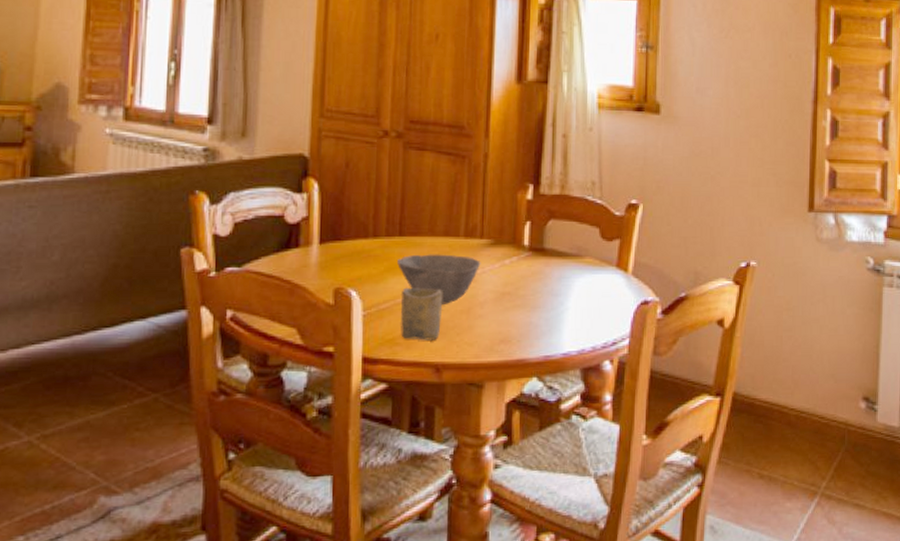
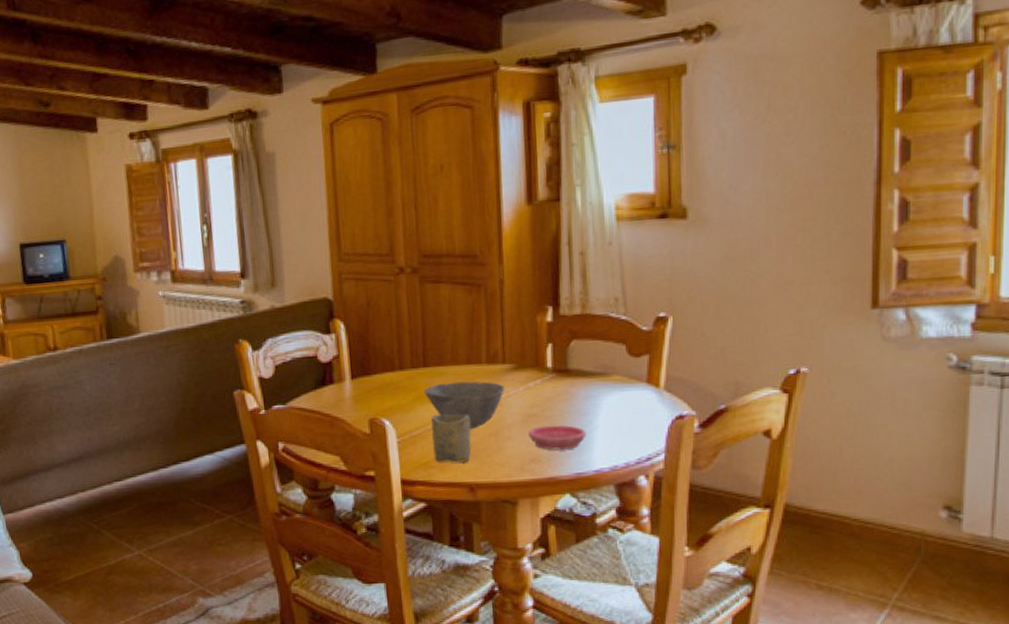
saucer: none [500,305,557,332] -> present [528,425,586,451]

